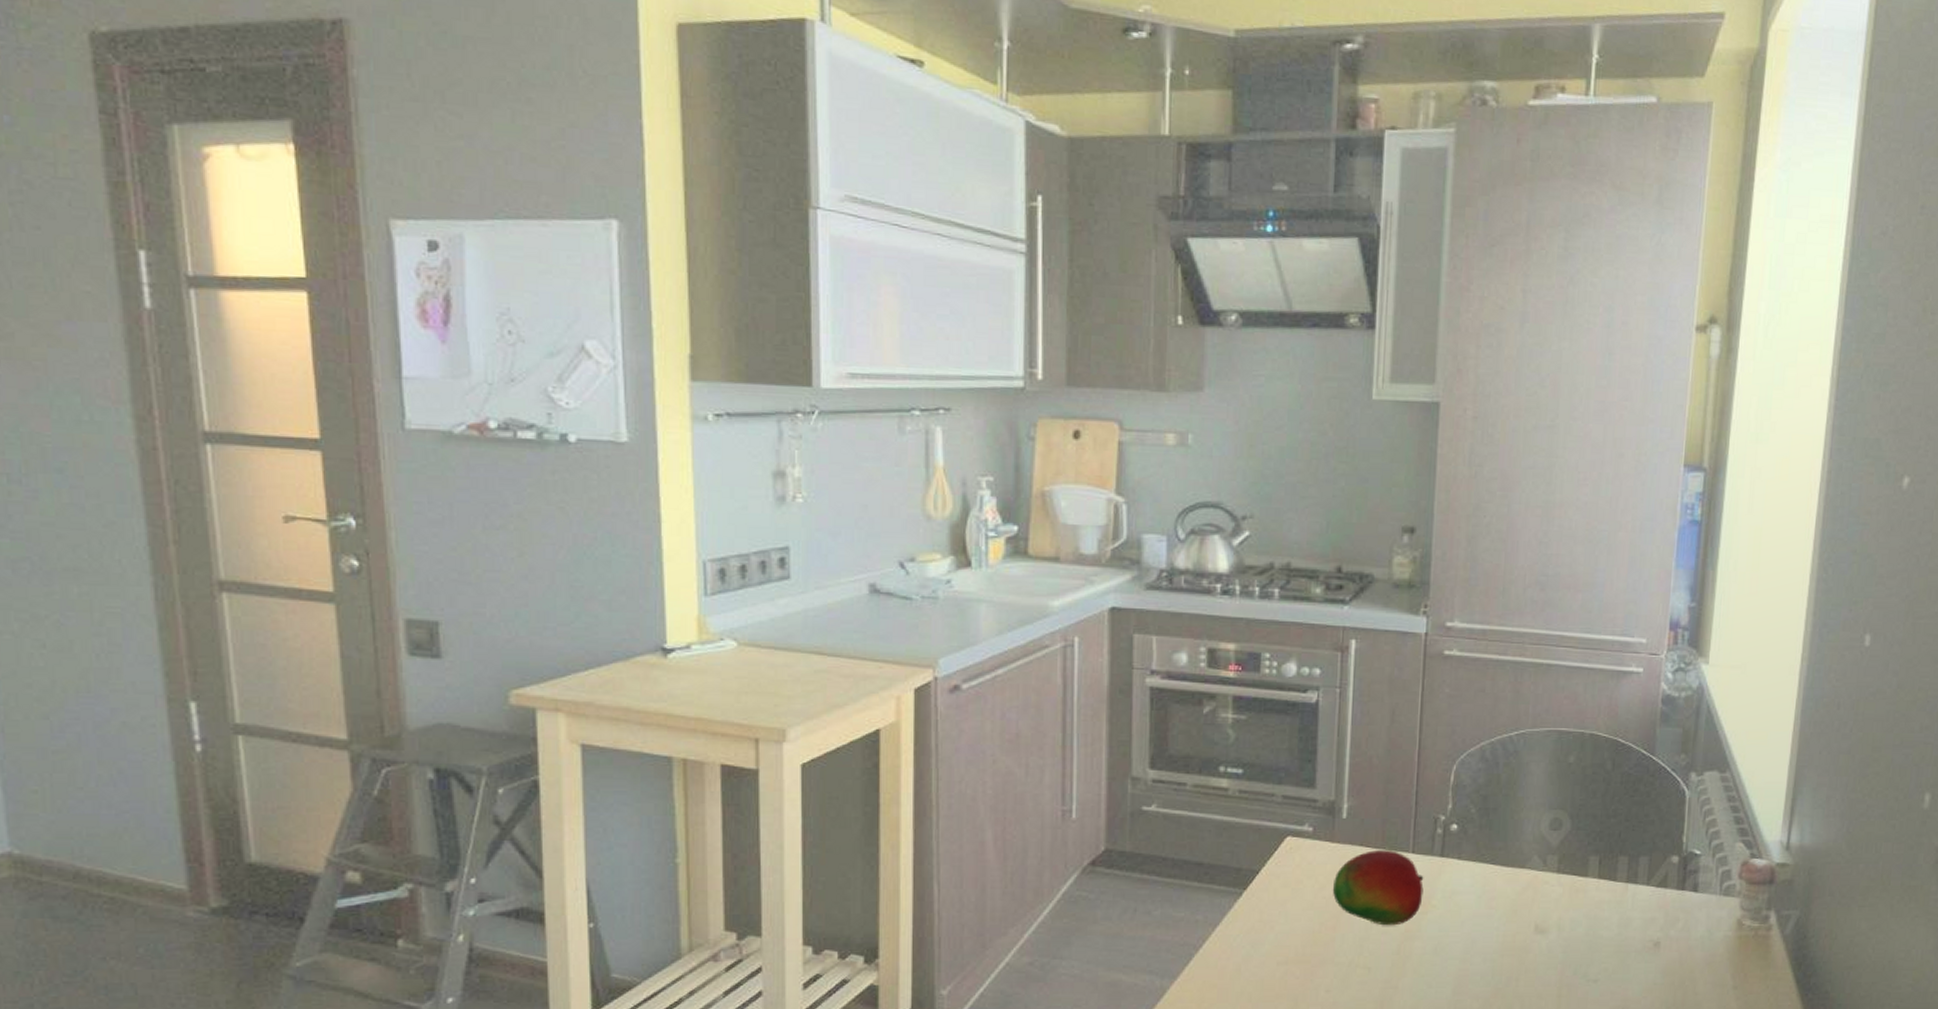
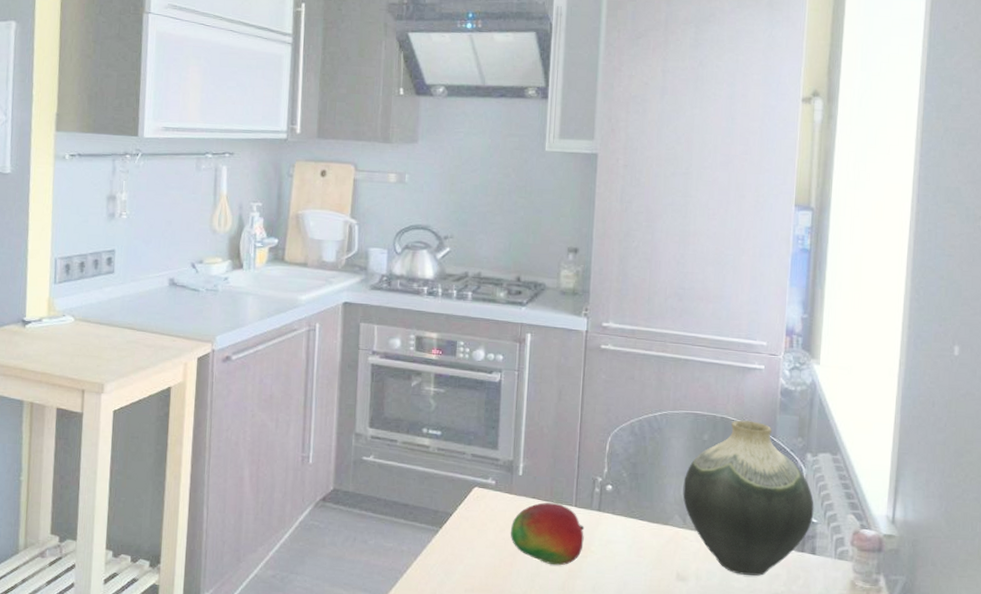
vase: none [1543,736,1698,921] -> present [683,420,814,576]

